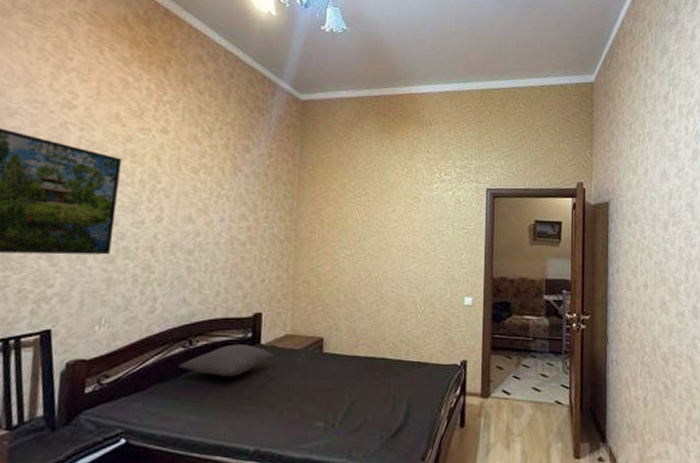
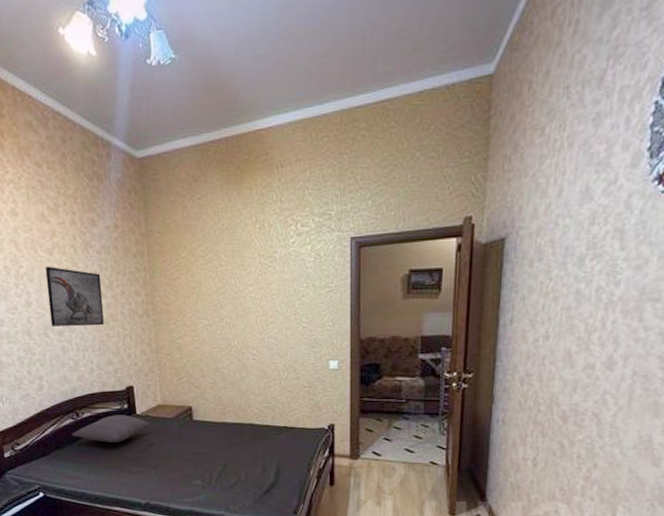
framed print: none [180,184,246,248] -> present [44,266,104,327]

